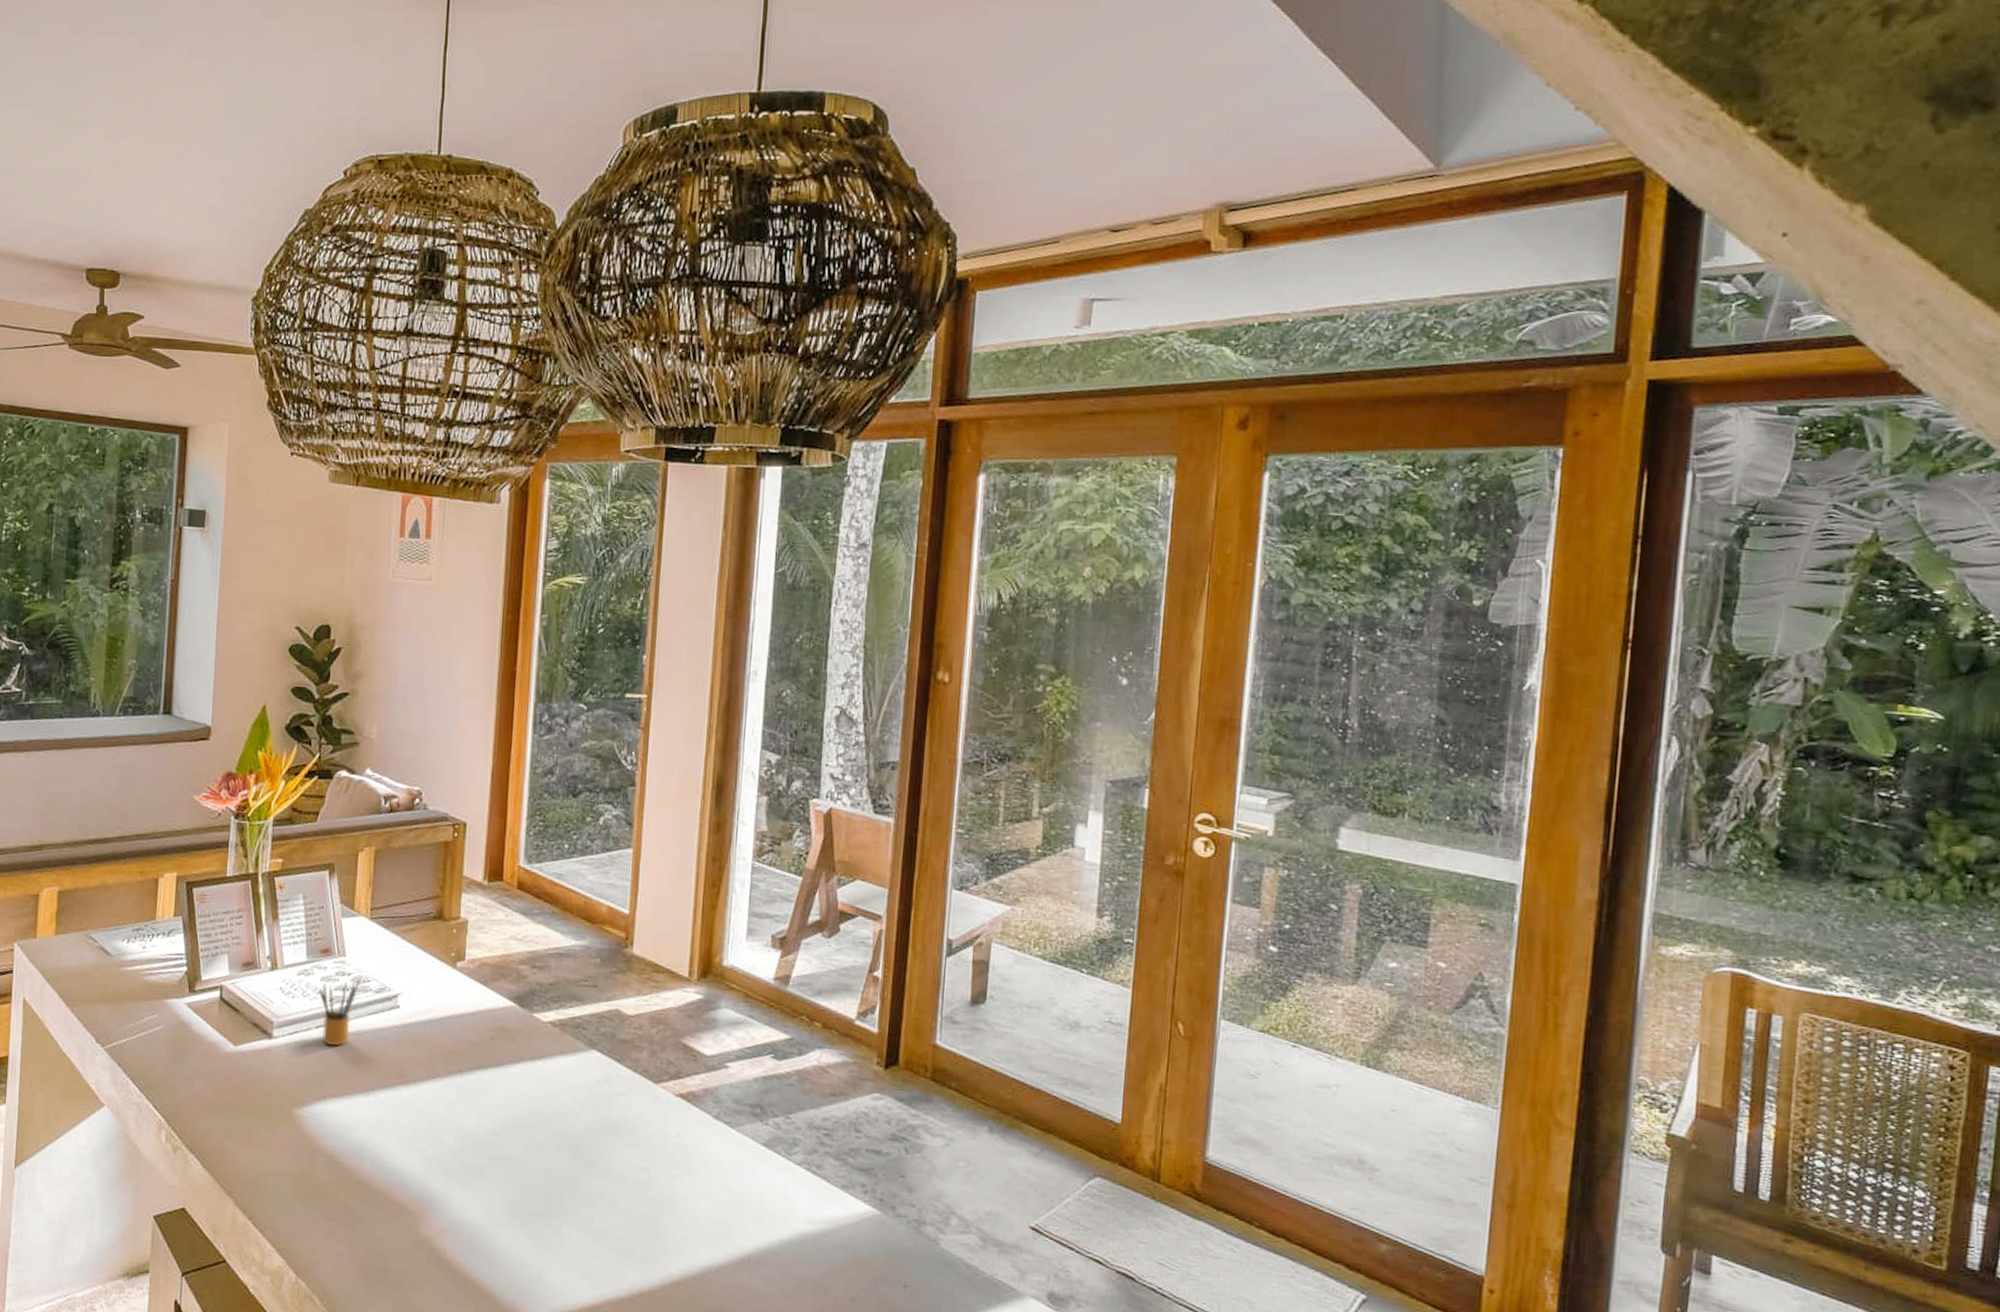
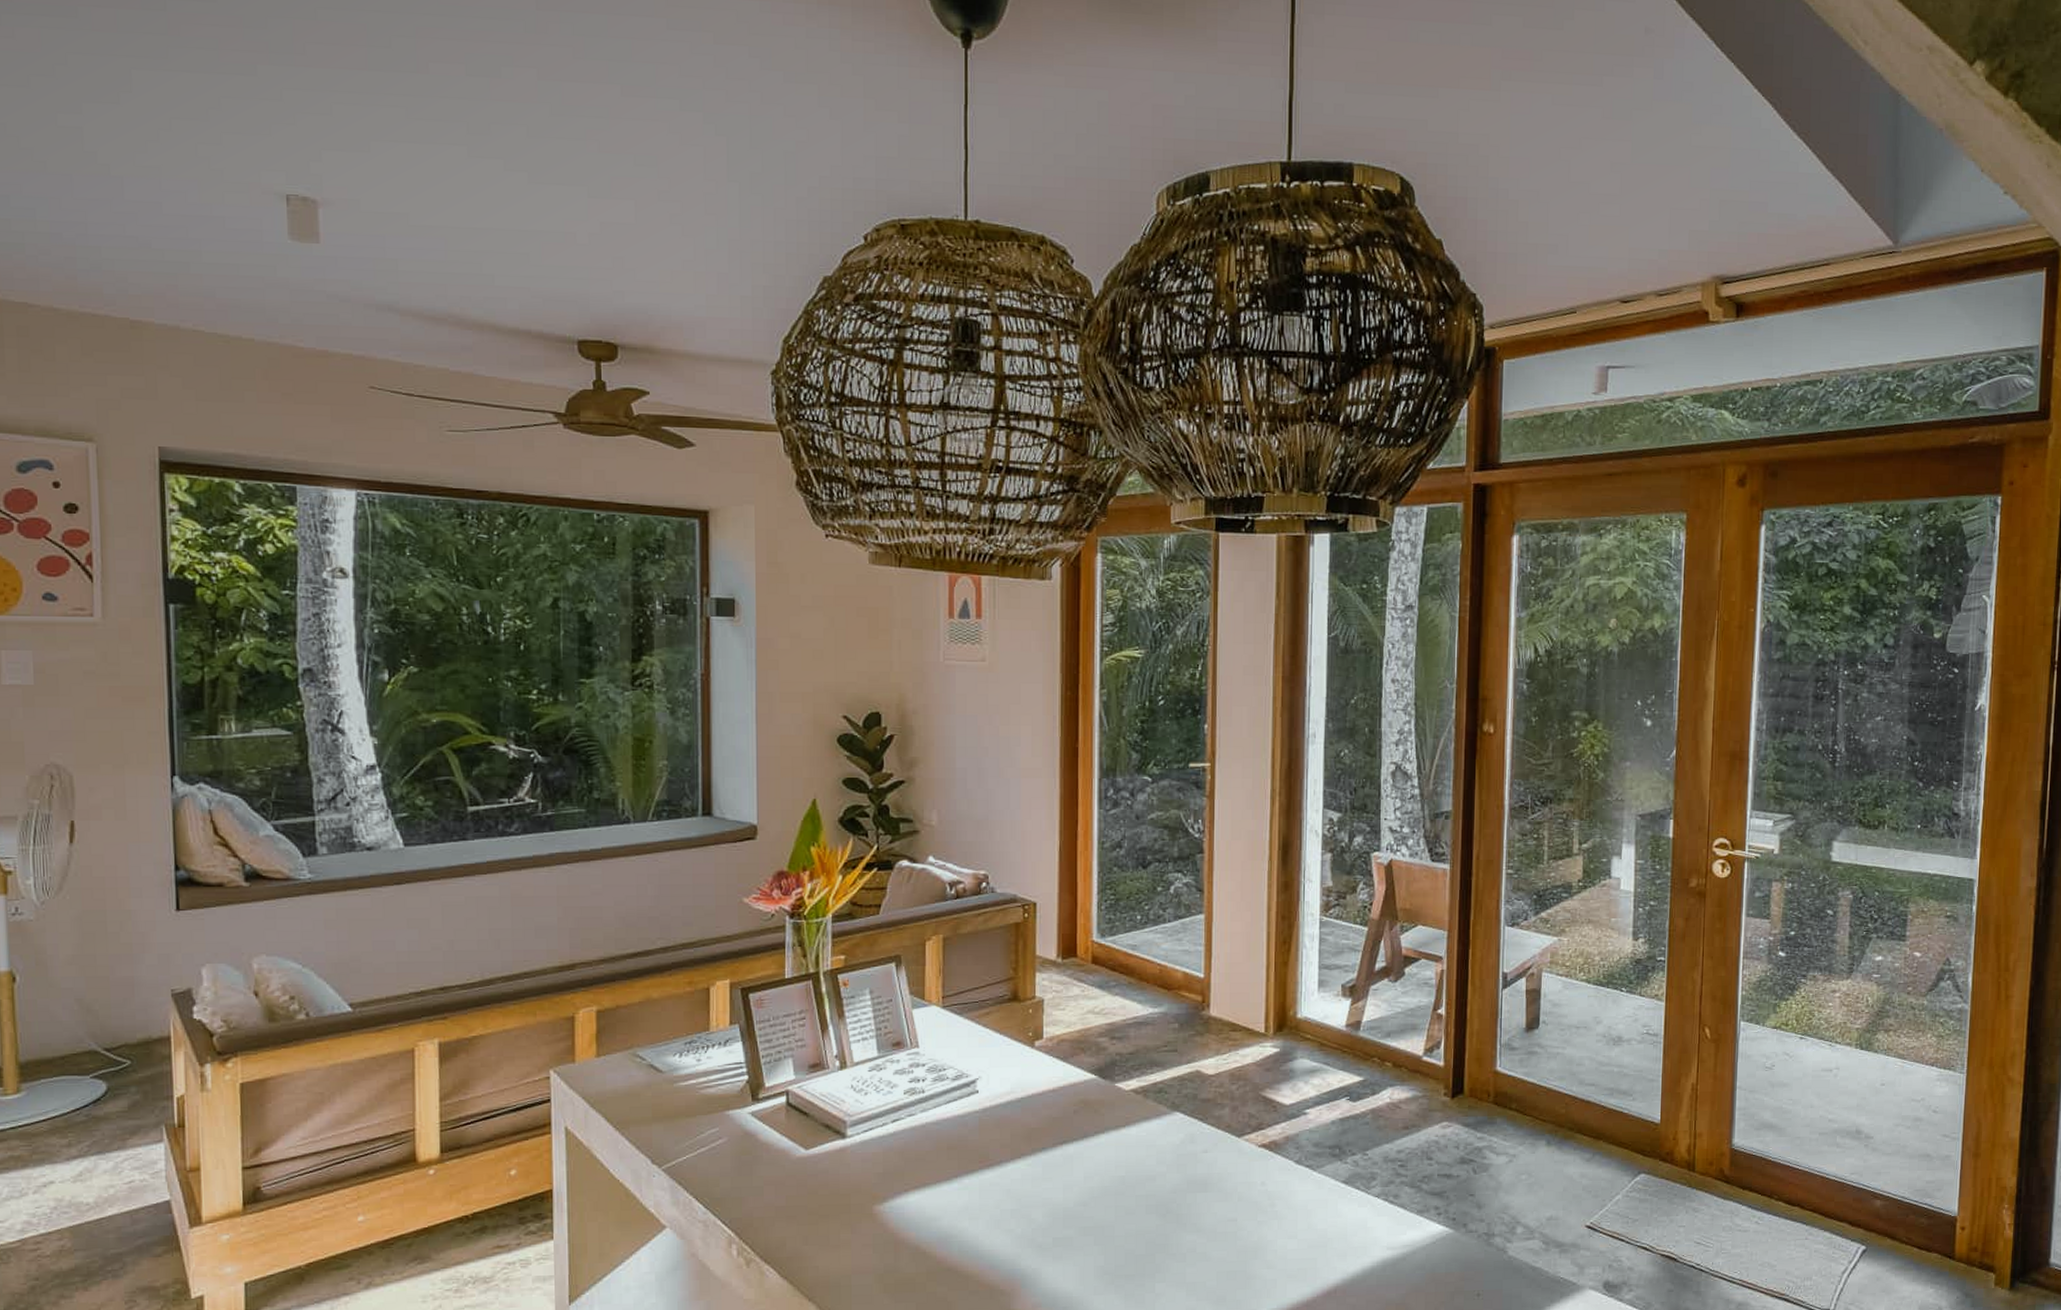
pencil box: present [319,978,360,1046] -> none [893,1068,936,1138]

